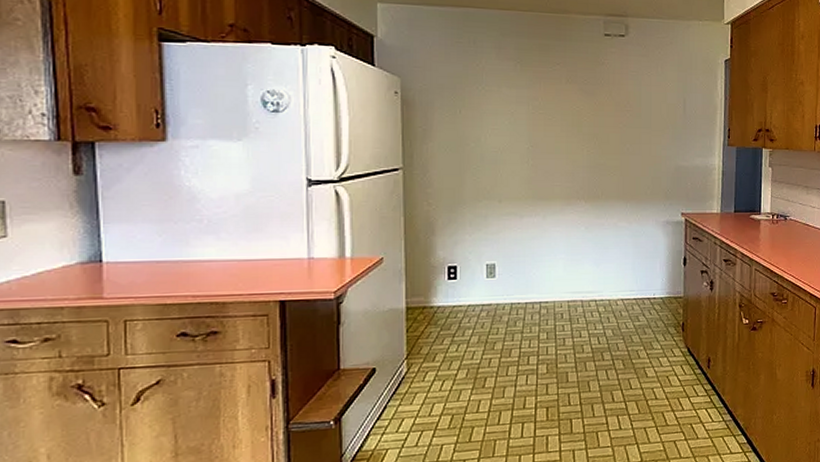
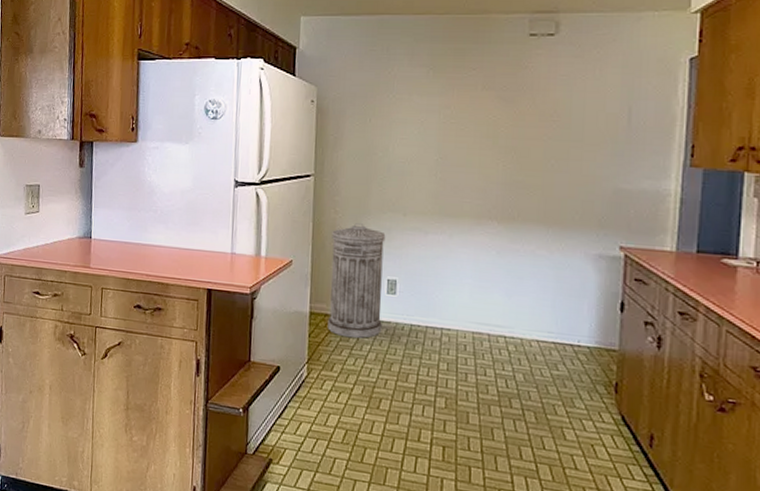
trash can: none [426,213,483,326] -> present [328,223,386,339]

